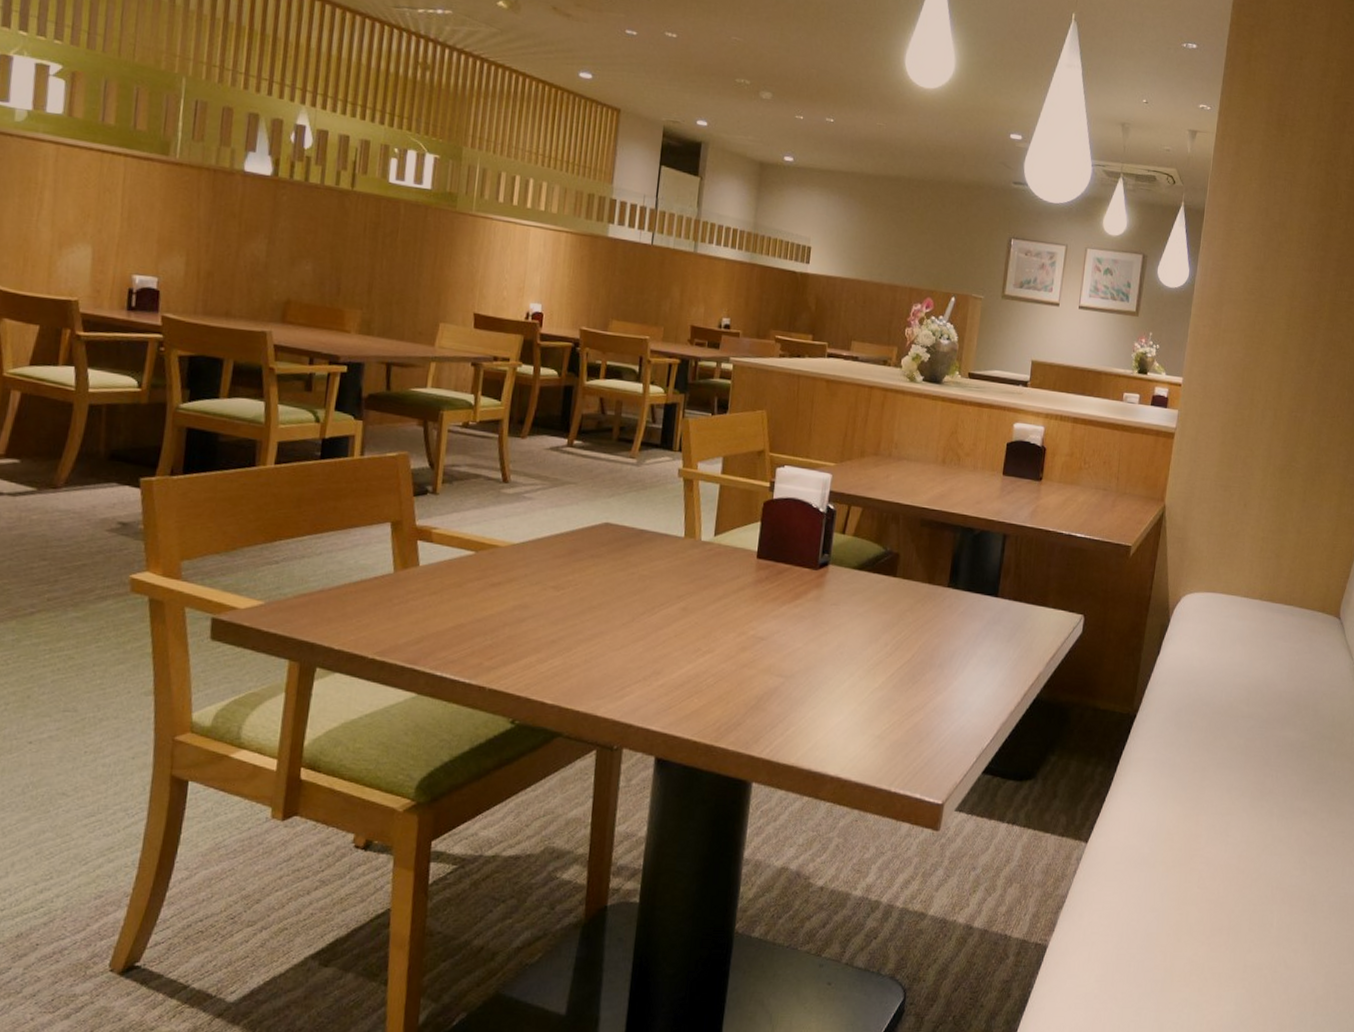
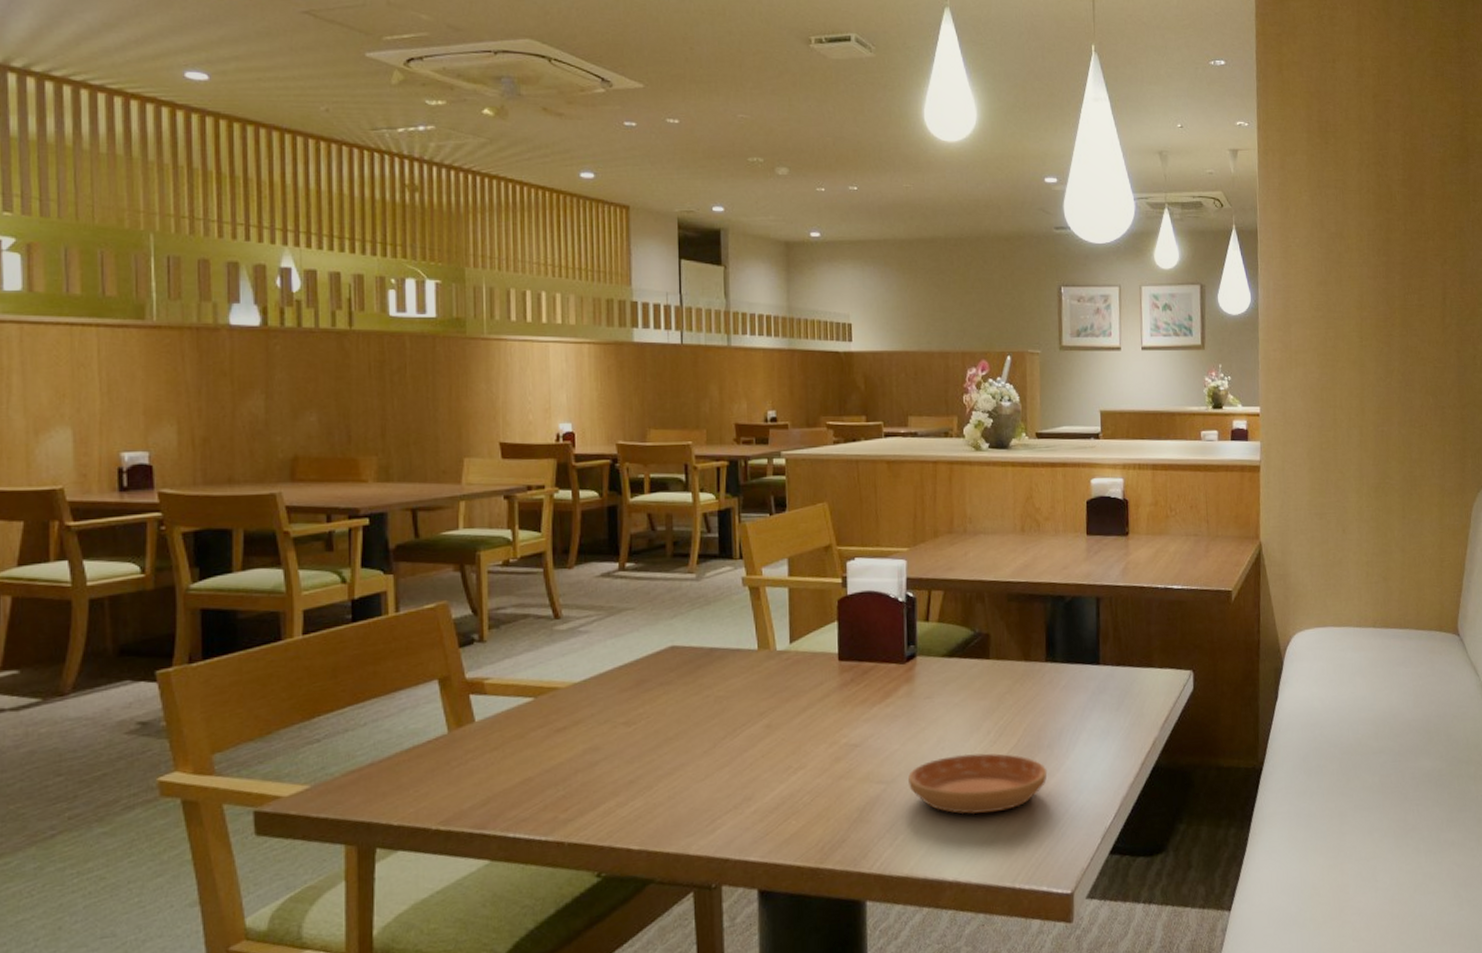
saucer: none [806,660,936,719] -> present [908,753,1048,815]

